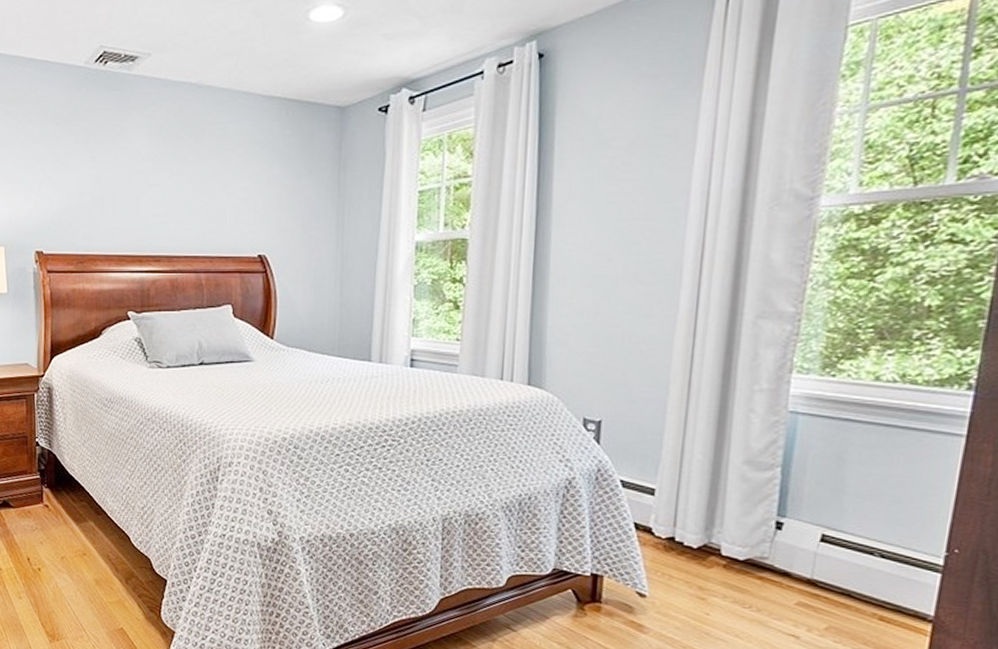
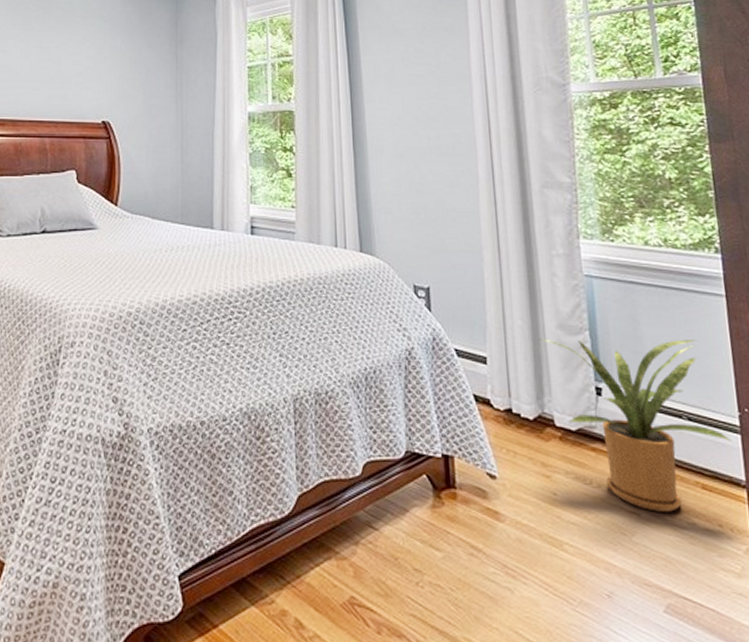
house plant: none [717,473,931,638] -> present [537,338,734,512]

